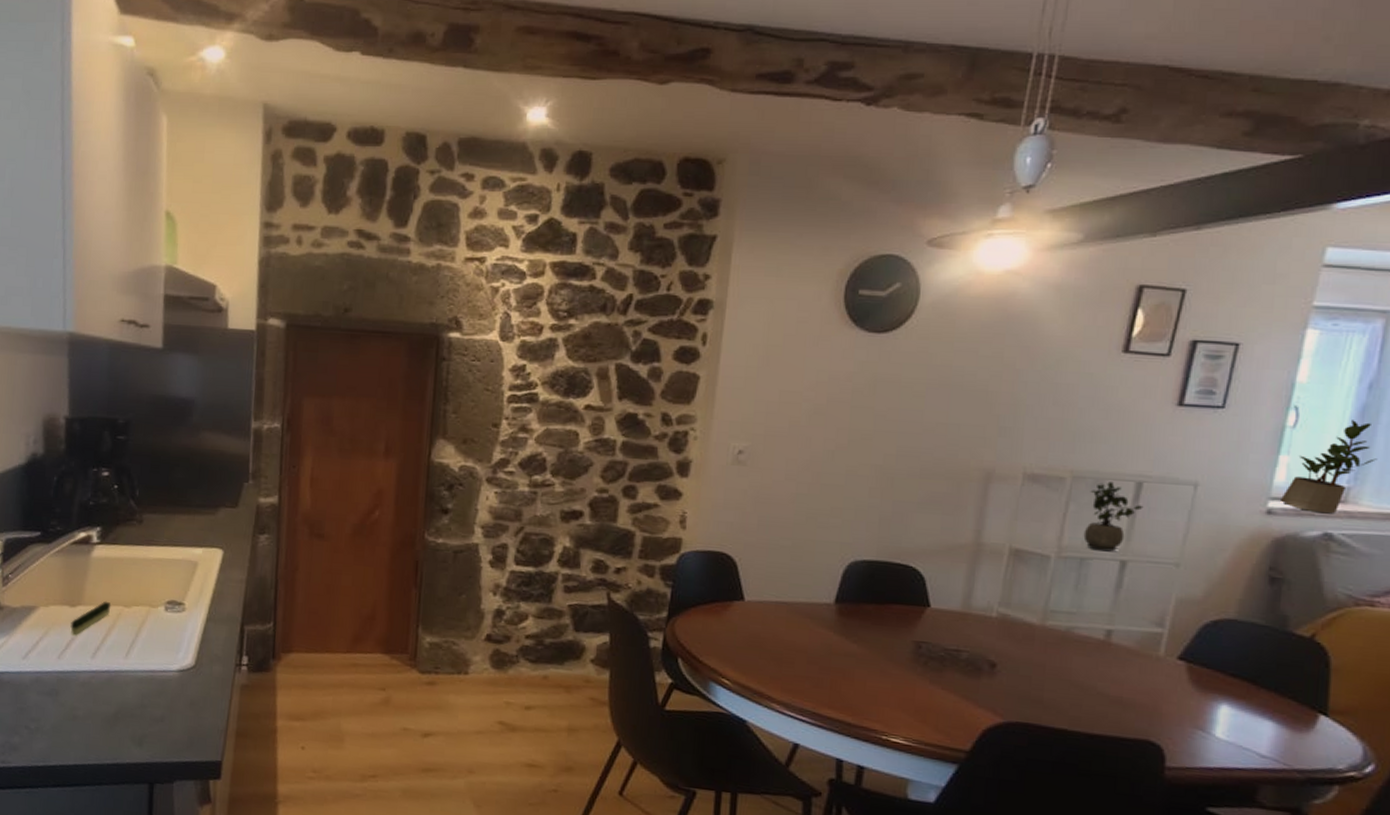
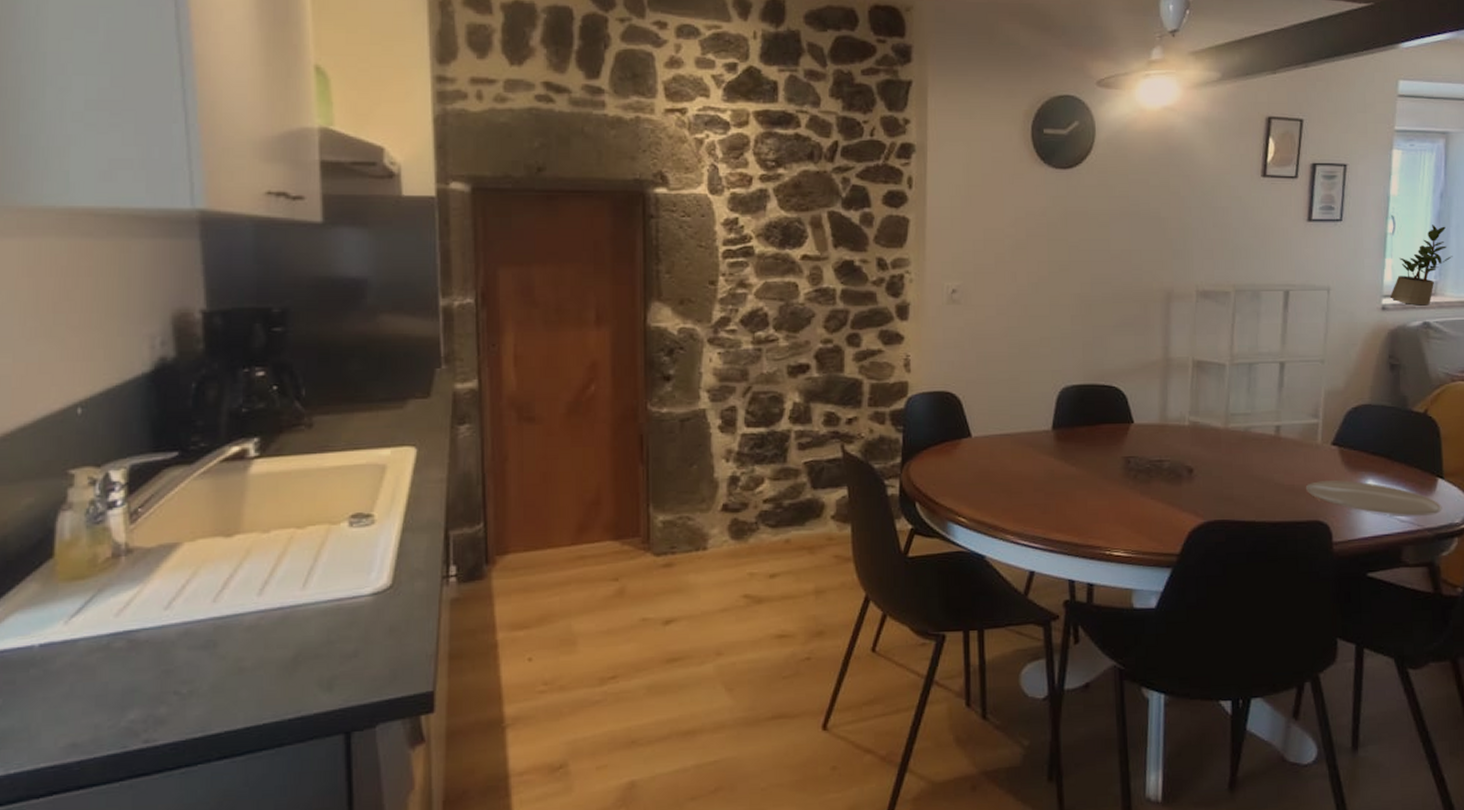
sponge: present [70,601,111,636] -> none [227,524,280,571]
potted plant: present [1083,482,1144,552] -> none [1249,293,1292,356]
plate: none [1136,697,1322,756] -> present [1305,480,1442,517]

